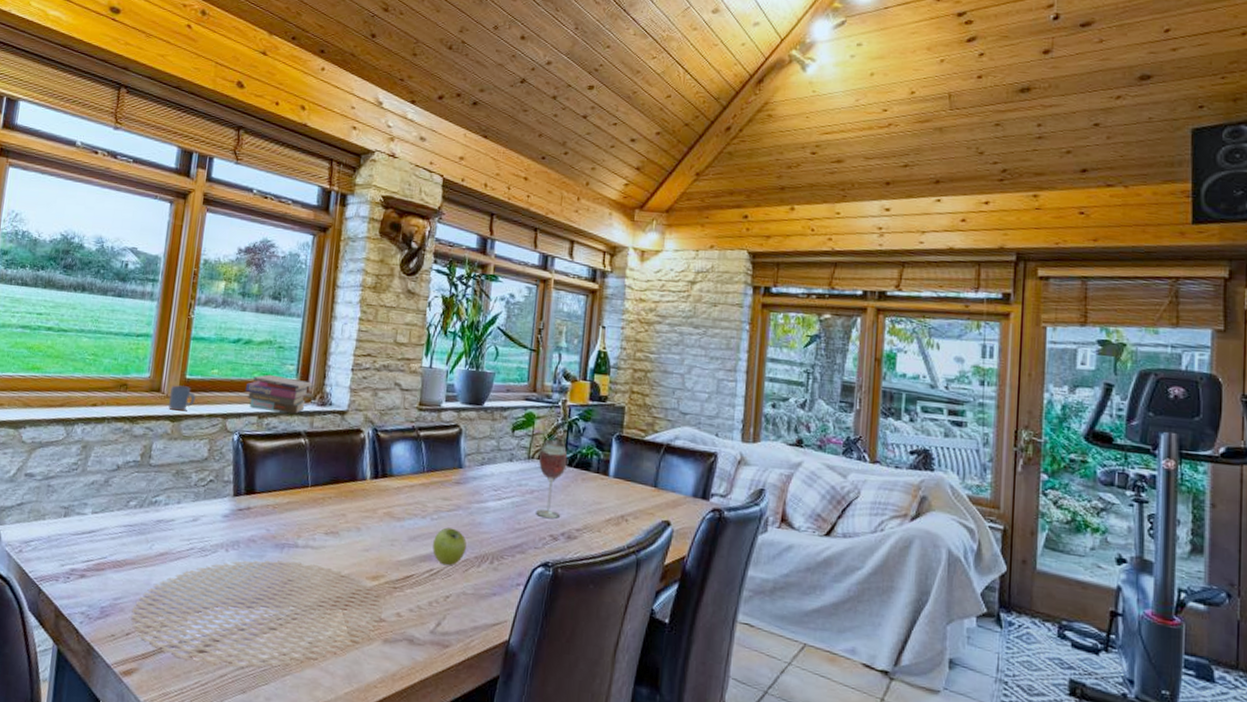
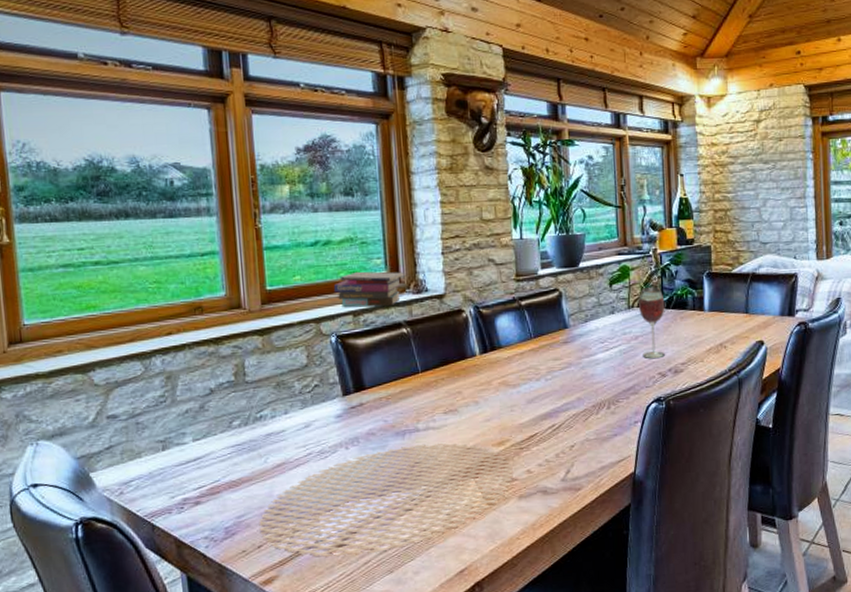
mug: present [169,385,196,411] -> none [252,298,282,324]
fruit: present [432,527,467,566] -> none [551,384,583,419]

